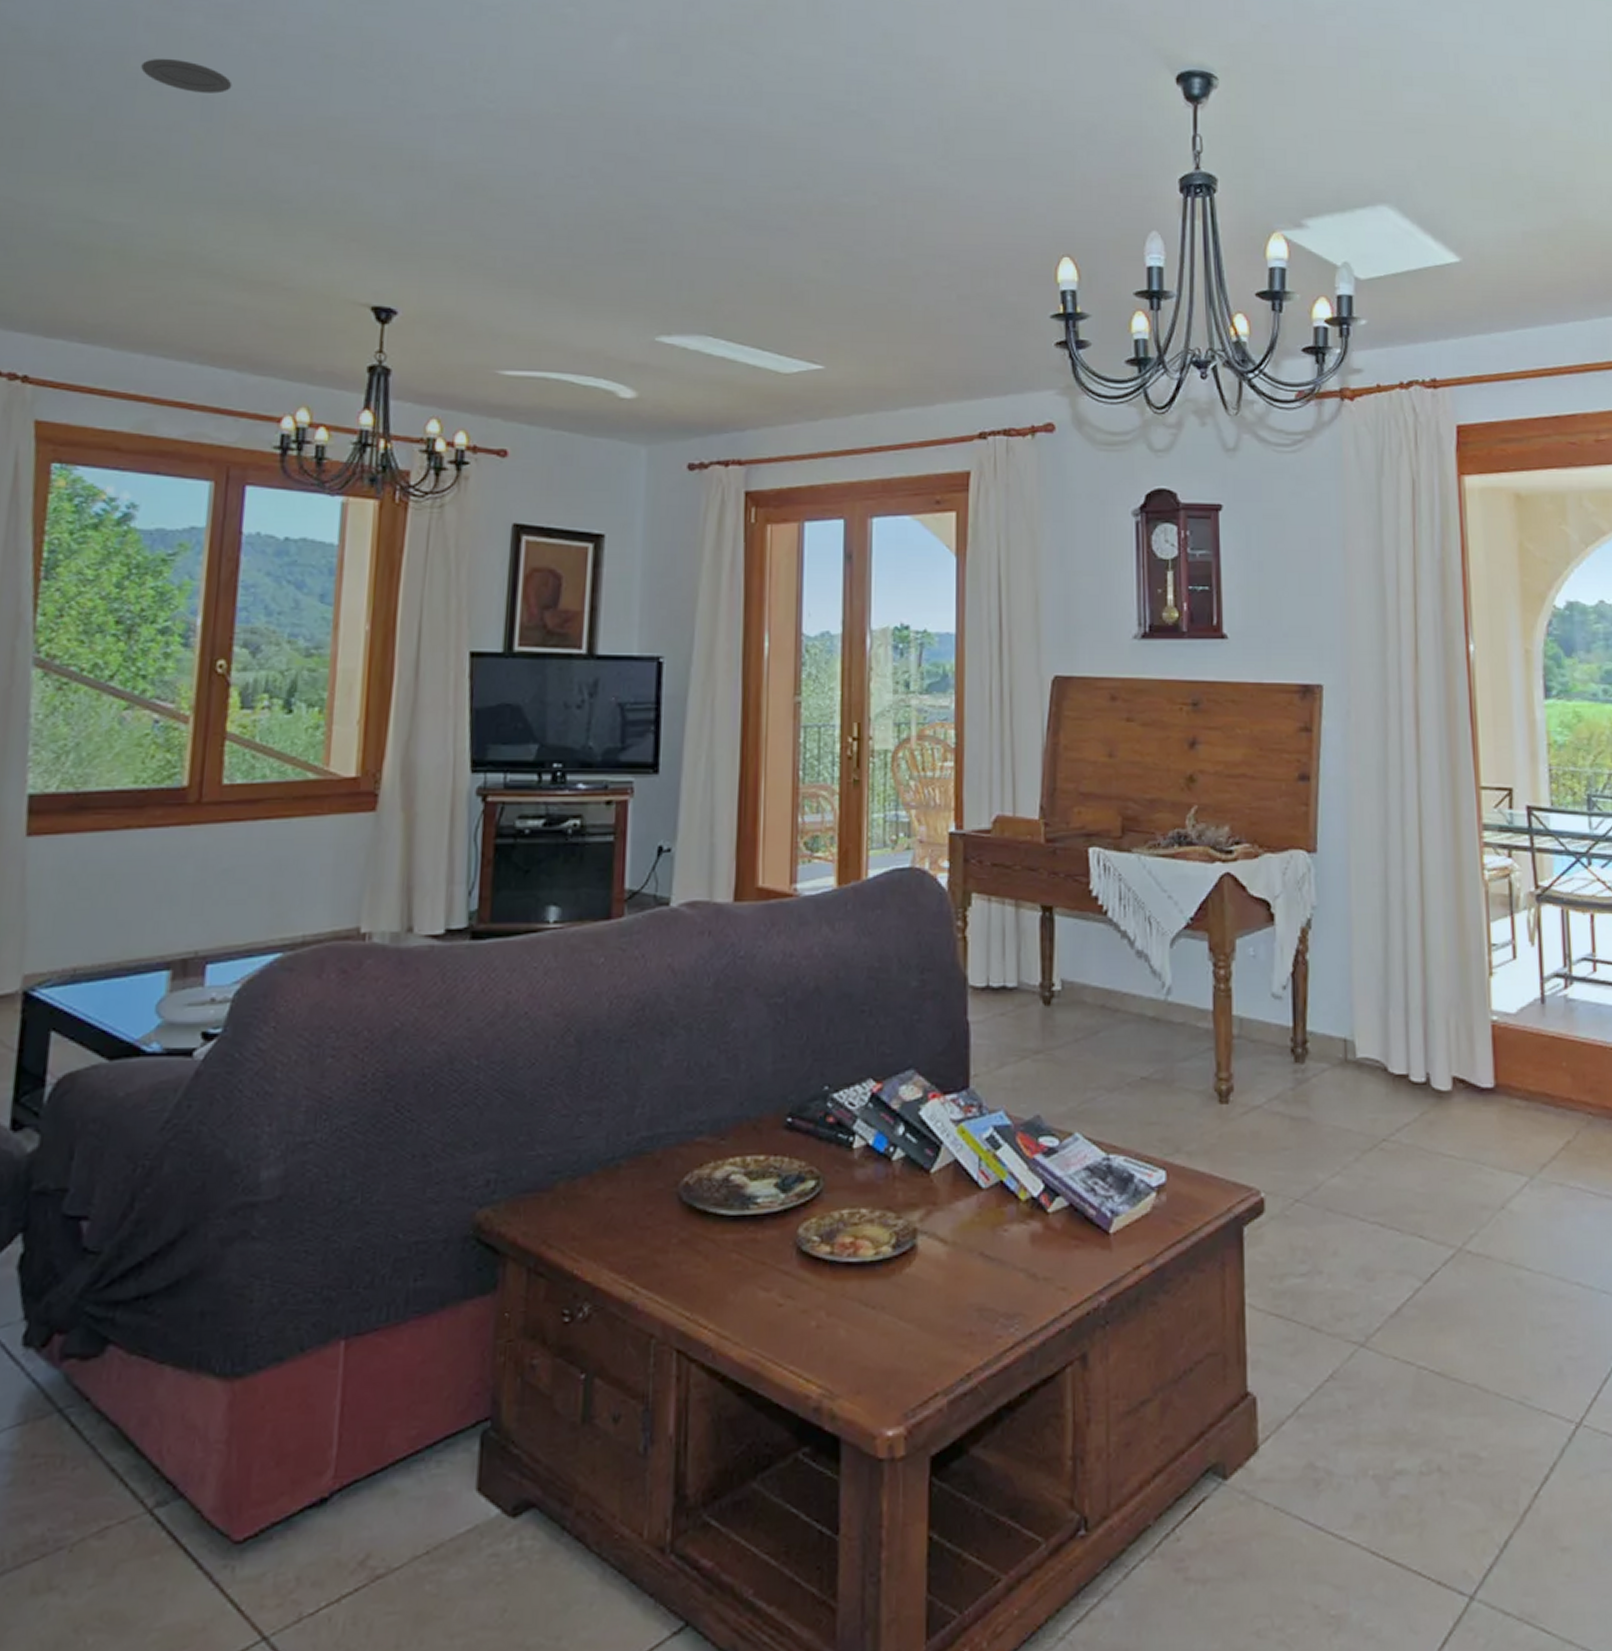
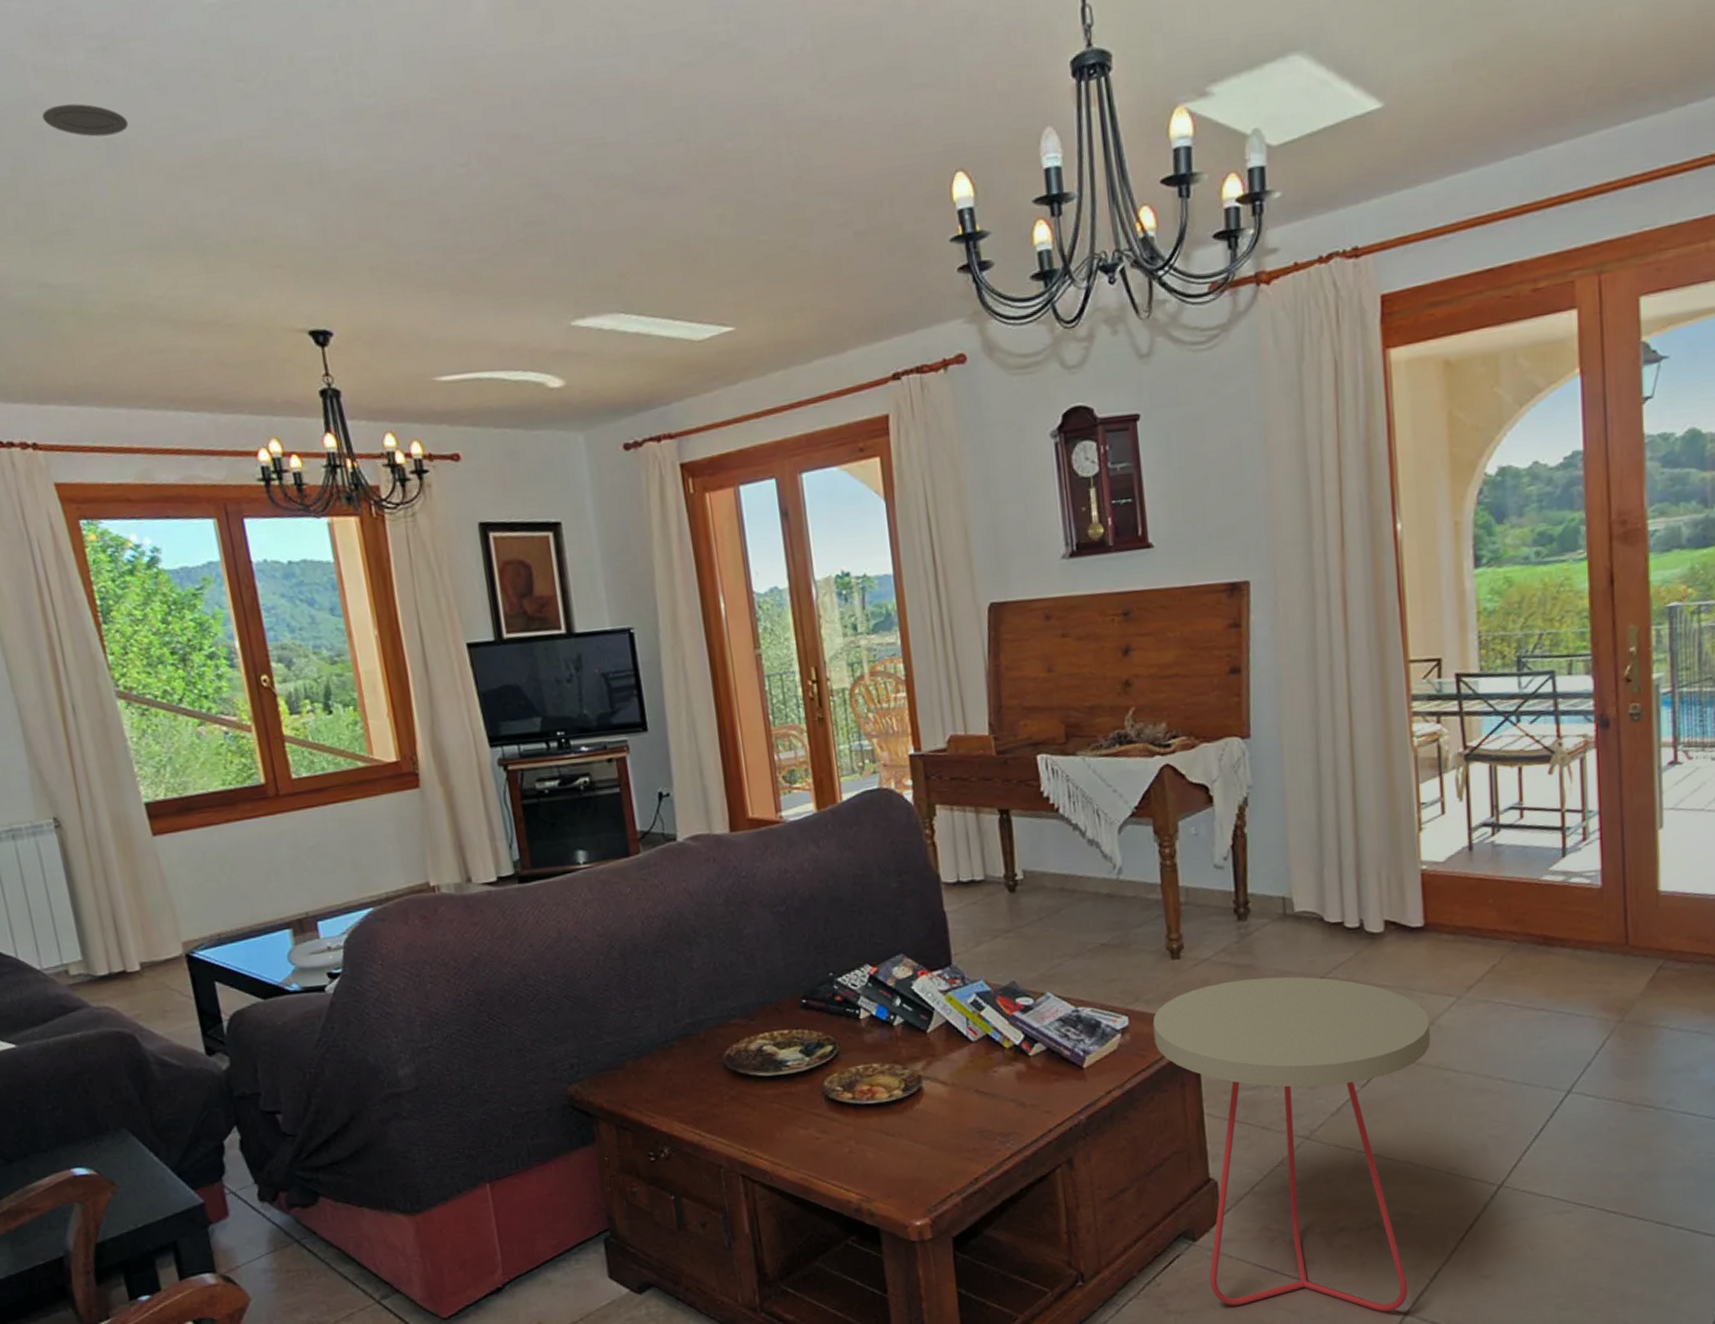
side table: none [1193,1134,1501,1593] -> present [1152,976,1430,1312]

